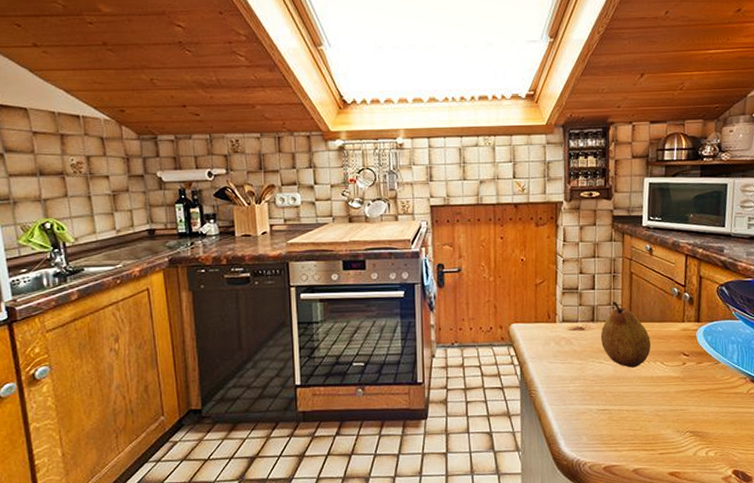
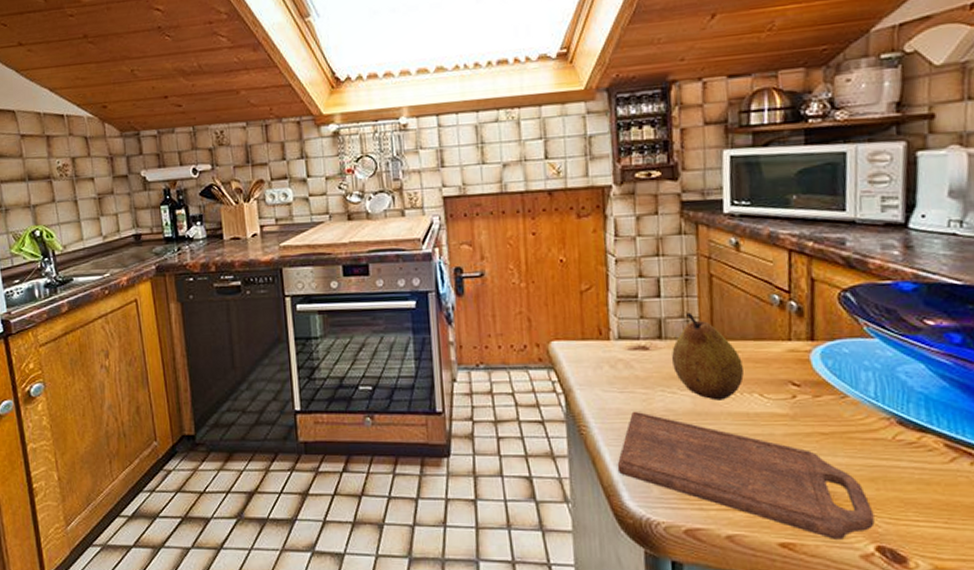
cutting board: none [557,377,733,467] -> present [617,411,875,539]

